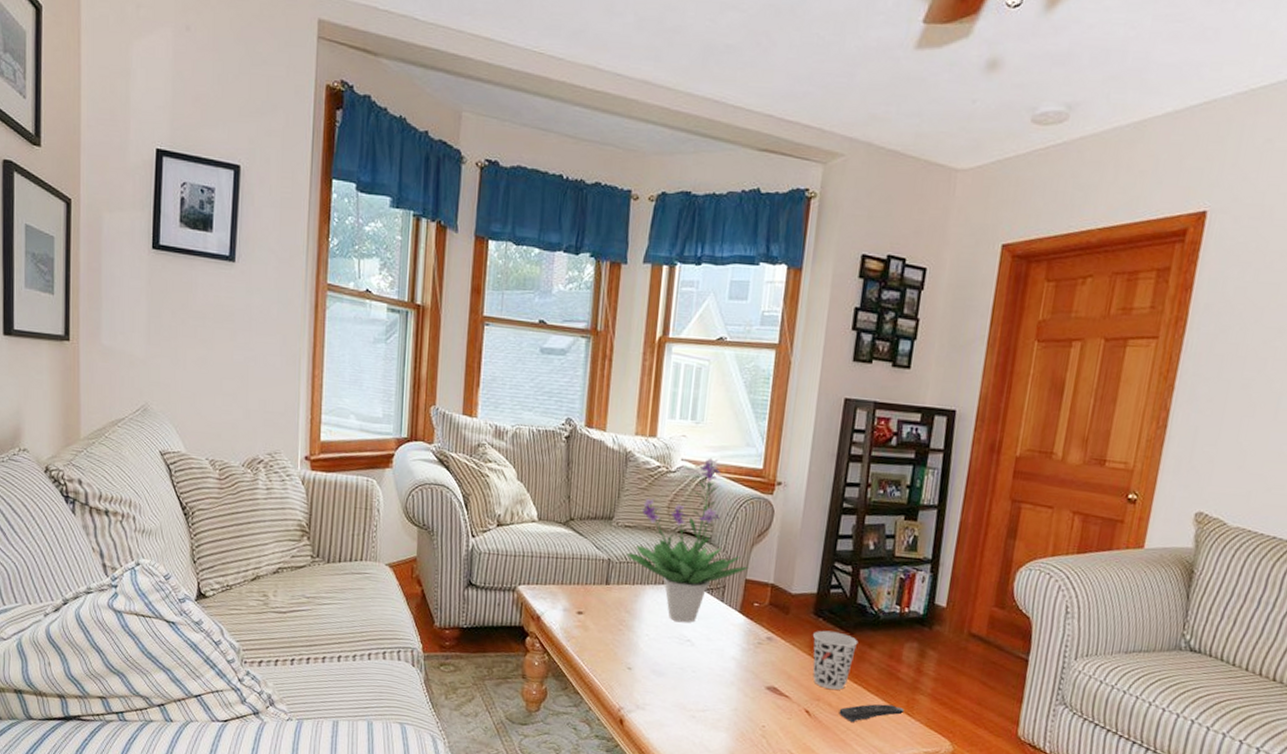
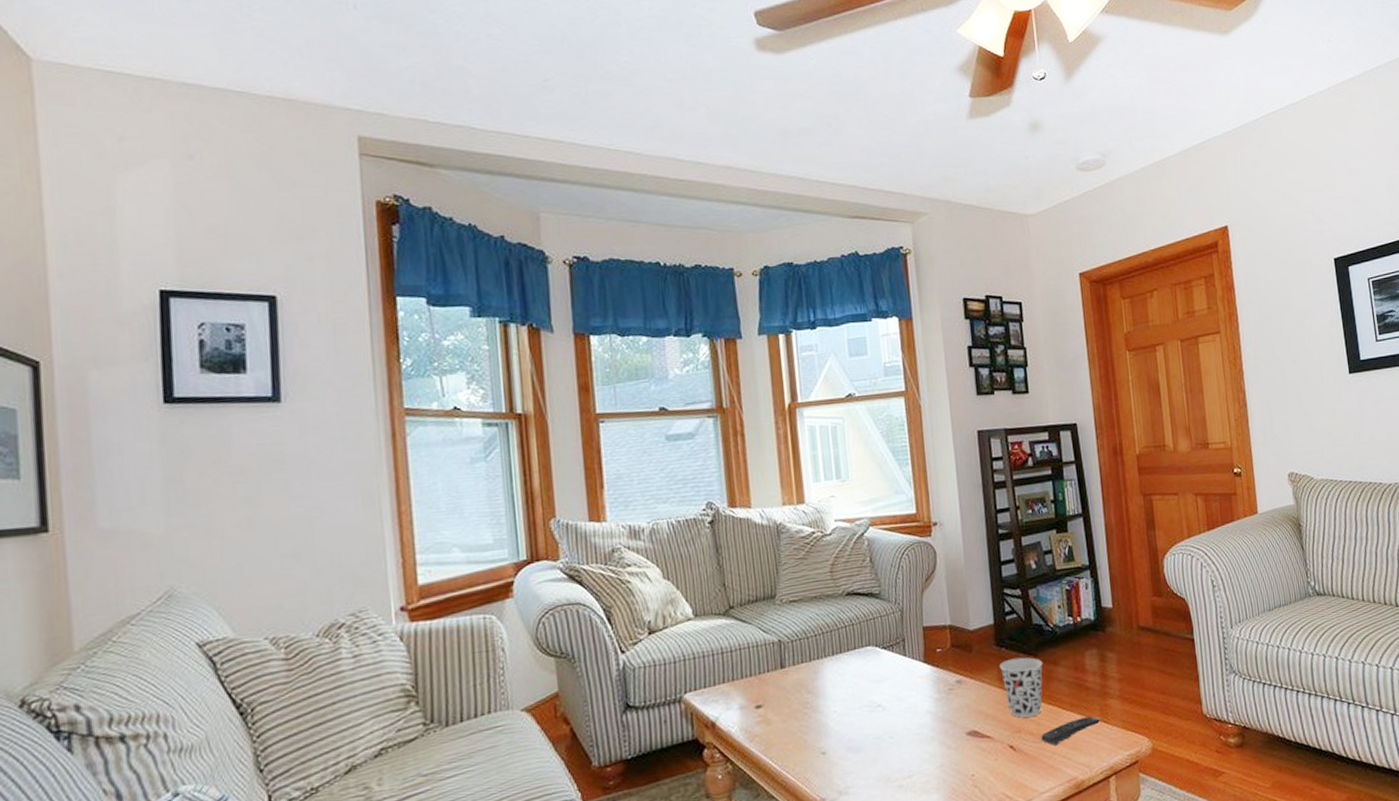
potted plant: present [626,458,749,623] -> none [797,512,924,689]

